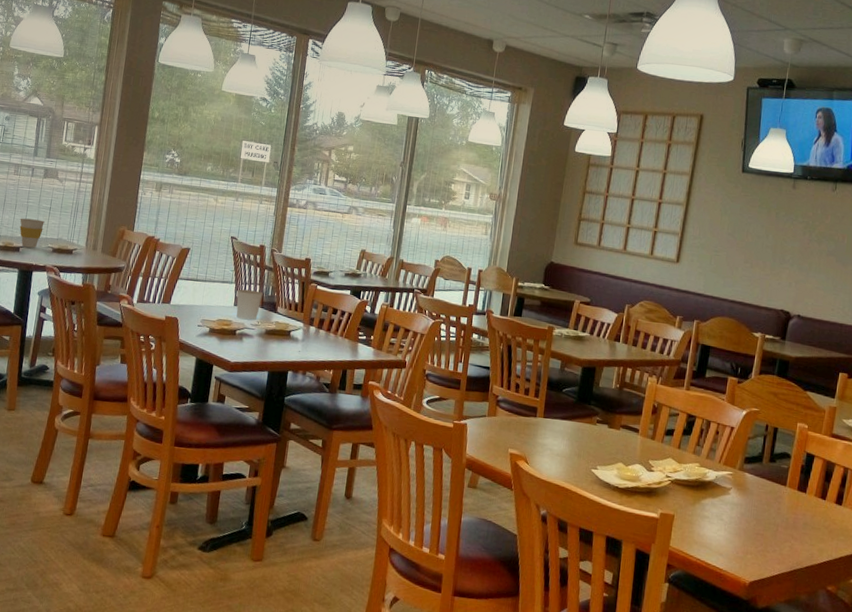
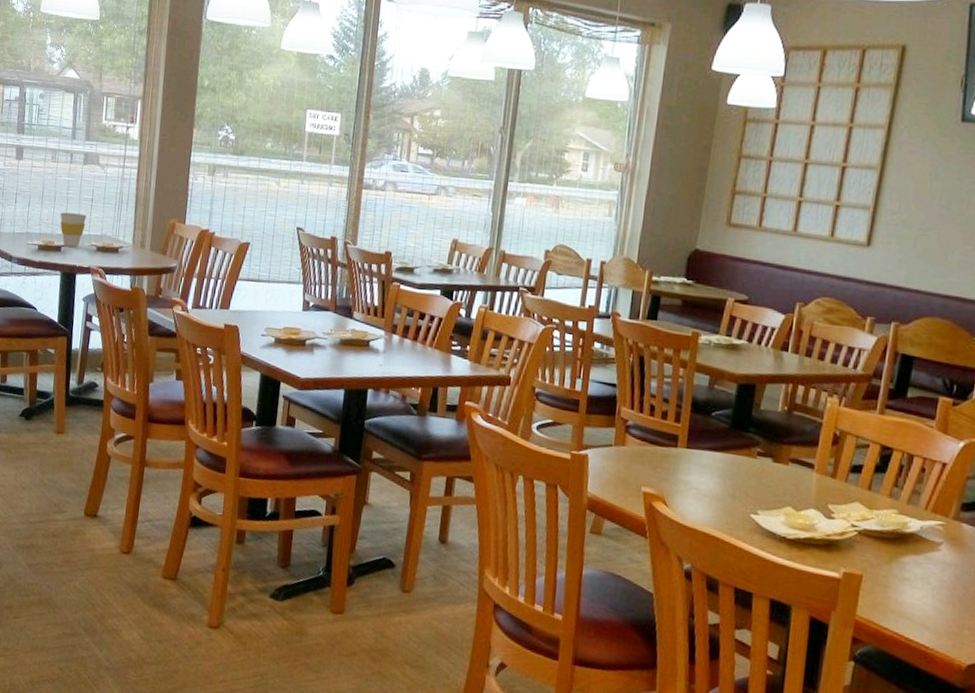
dixie cup: present [236,289,263,321] -> none [305,290,336,329]

